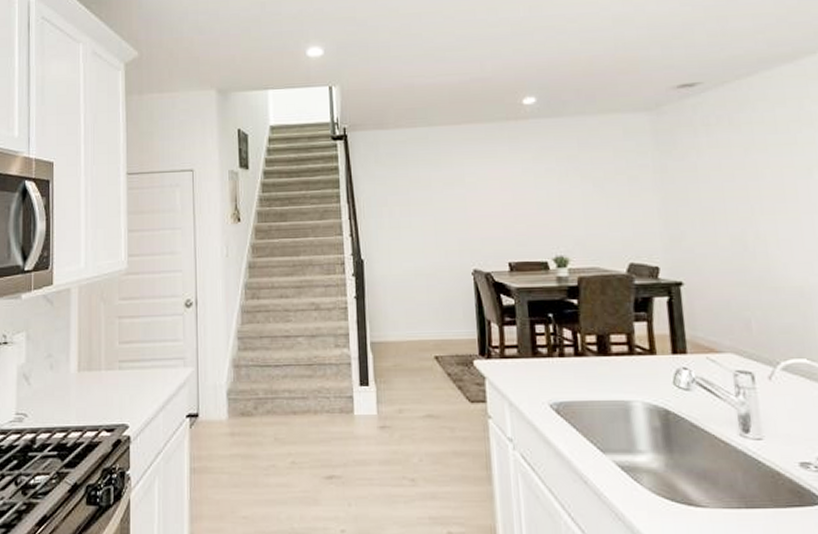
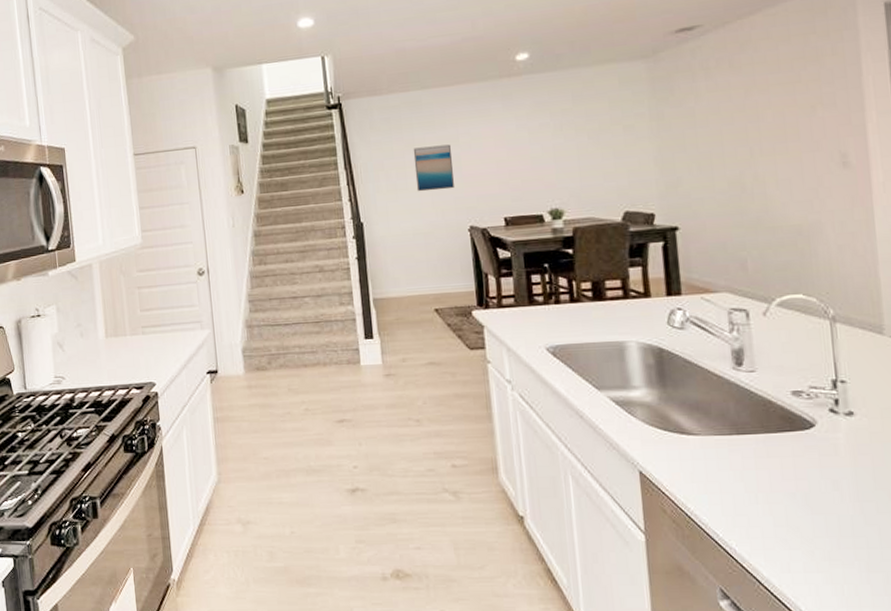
wall art: none [418,184,459,231] -> present [413,144,454,192]

